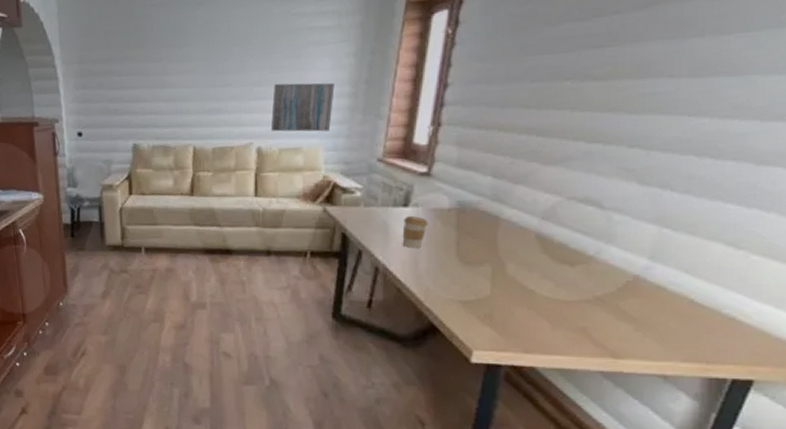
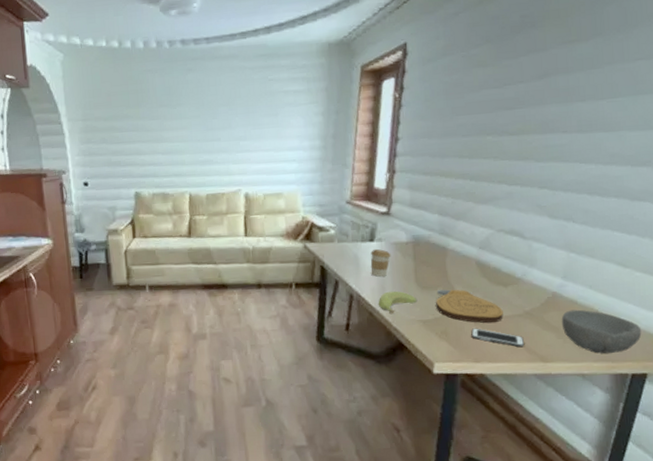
wall art: present [270,82,335,132] -> none [255,137,308,180]
banana: none [408,265,458,292] -> present [378,291,418,315]
cutting board: none [479,266,566,309] -> present [435,289,503,323]
cell phone: none [522,313,591,339] -> present [471,328,525,348]
bowl: none [642,297,752,354] -> present [561,309,642,354]

